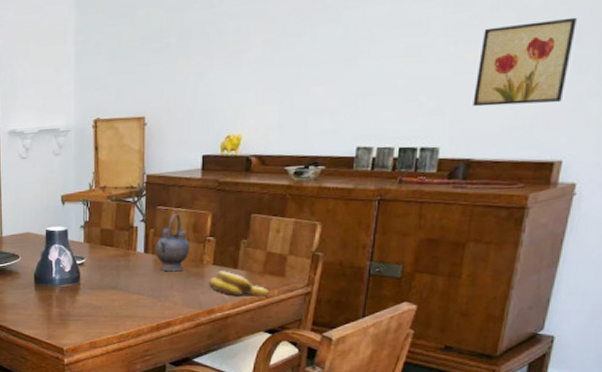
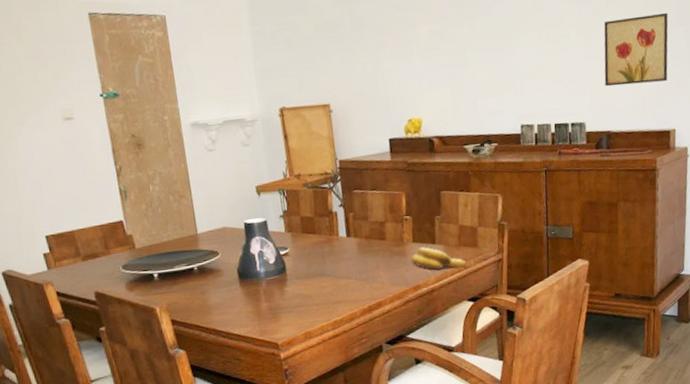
teapot: present [154,213,190,272] -> none [356,196,390,254]

